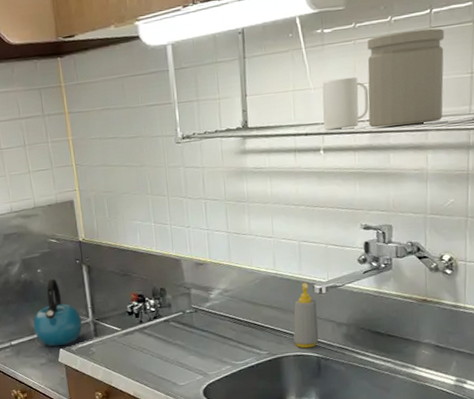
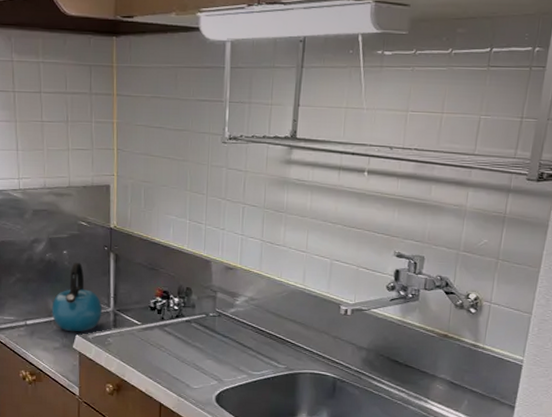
soap bottle: present [293,283,319,349] -> none [312,302,341,368]
mug: present [322,76,369,130] -> none [370,102,420,154]
jar: present [367,28,445,128] -> none [416,66,502,161]

